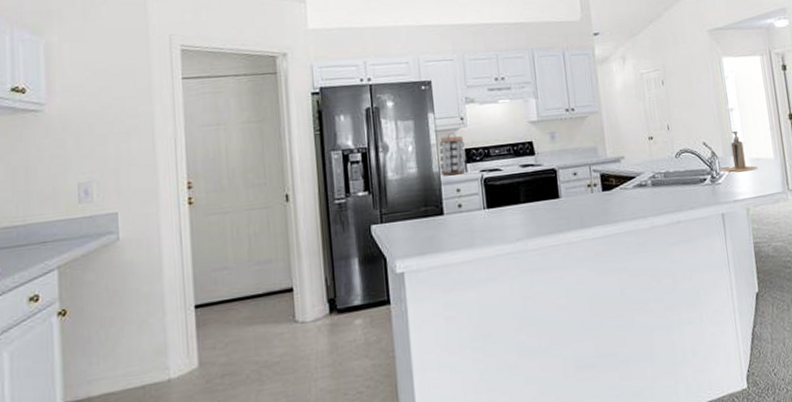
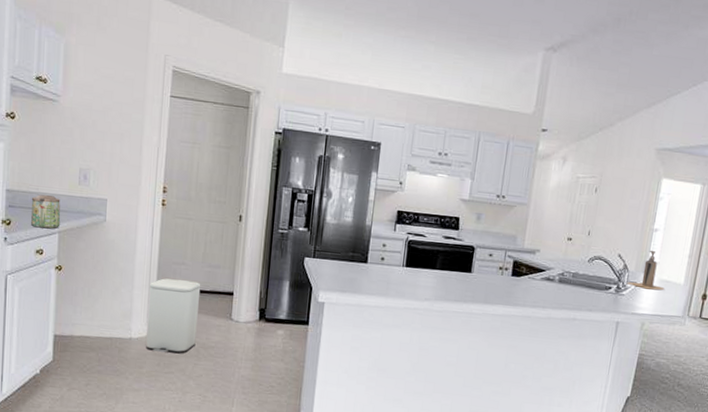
canister: none [17,224,60,269] -> present [30,194,61,229]
pedal bin: none [186,286,255,390] -> present [146,278,201,354]
spice rack: present [439,132,466,176] -> none [372,193,399,232]

